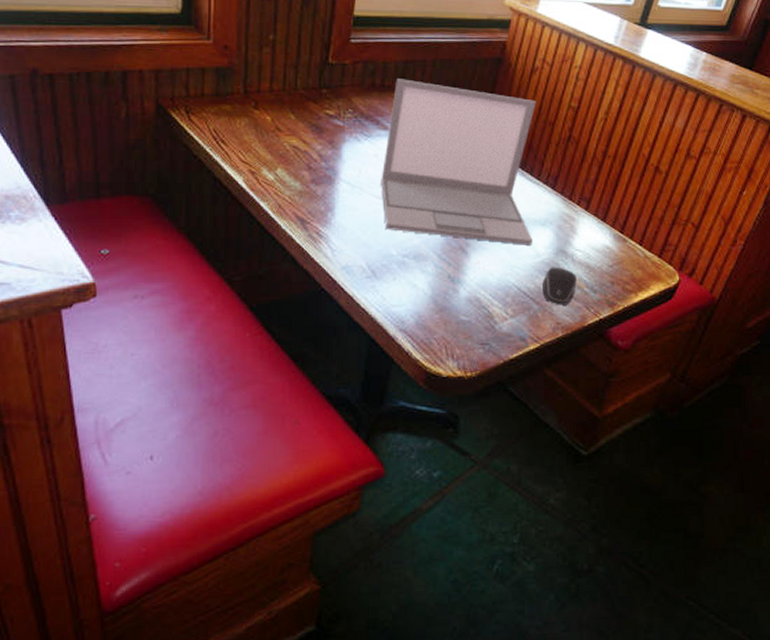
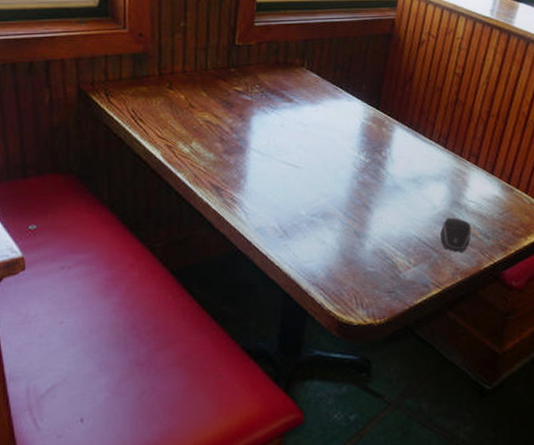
laptop: present [381,79,536,245] -> none [288,56,429,200]

